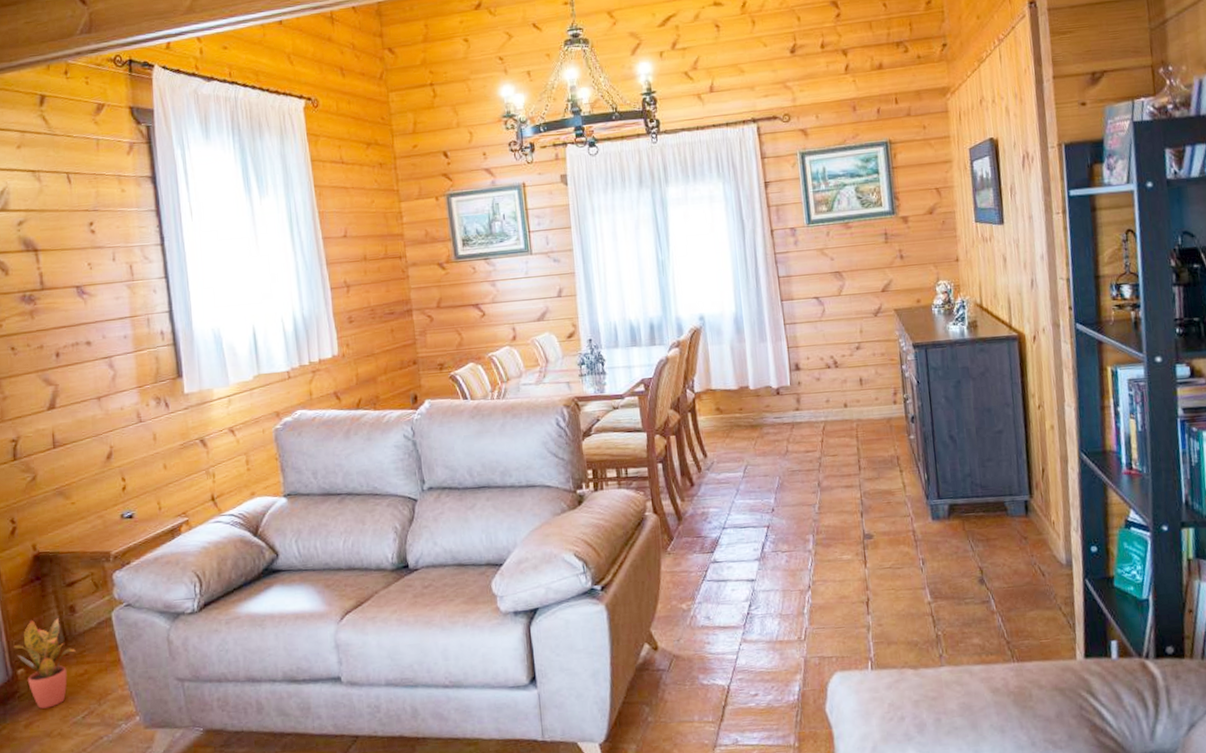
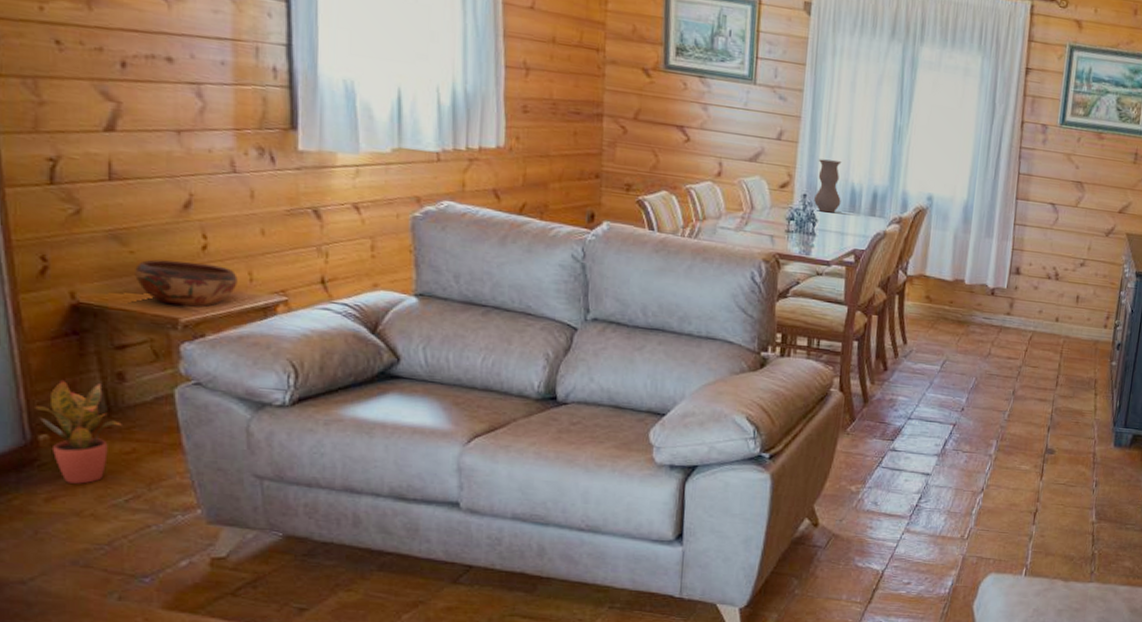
decorative bowl: none [76,501,150,542] -> present [135,259,238,308]
vase: none [596,303,623,352] -> present [814,158,842,213]

